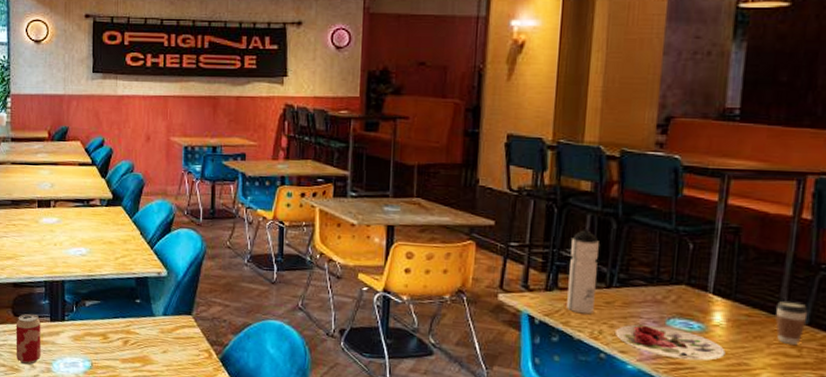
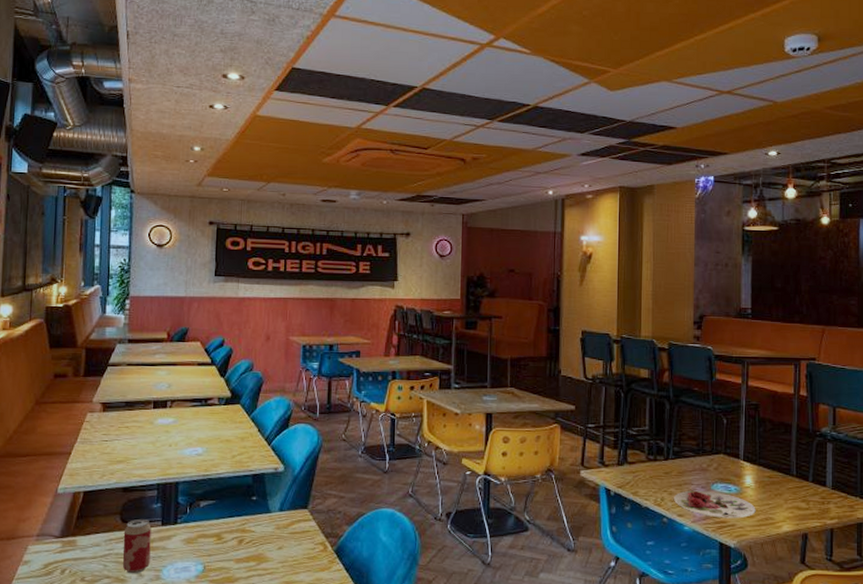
water bottle: present [567,228,599,314] -> none [635,410,657,484]
coffee cup: present [775,301,809,345] -> none [788,464,811,499]

